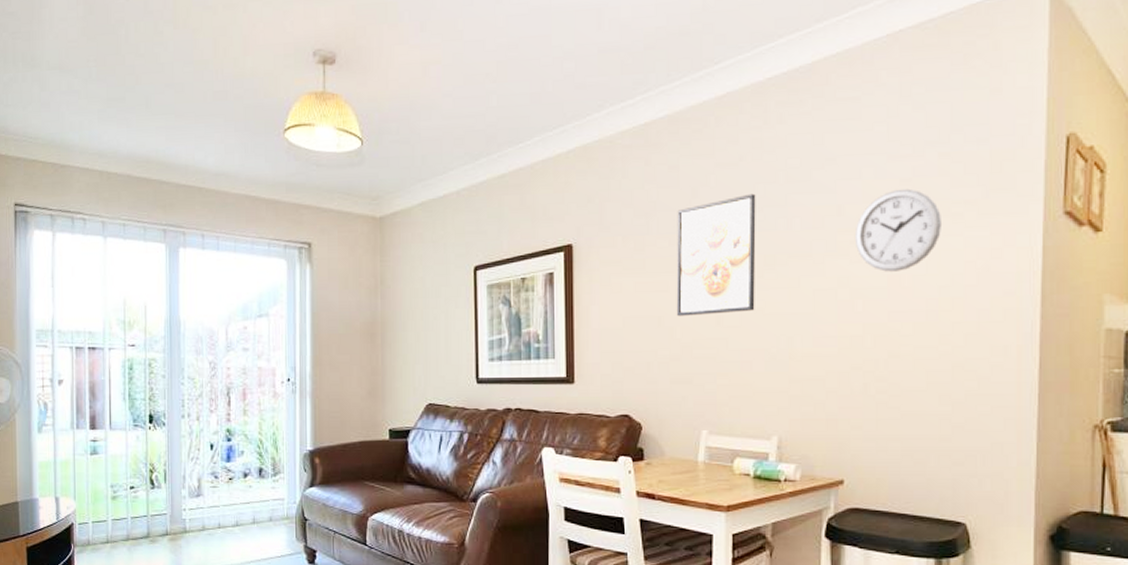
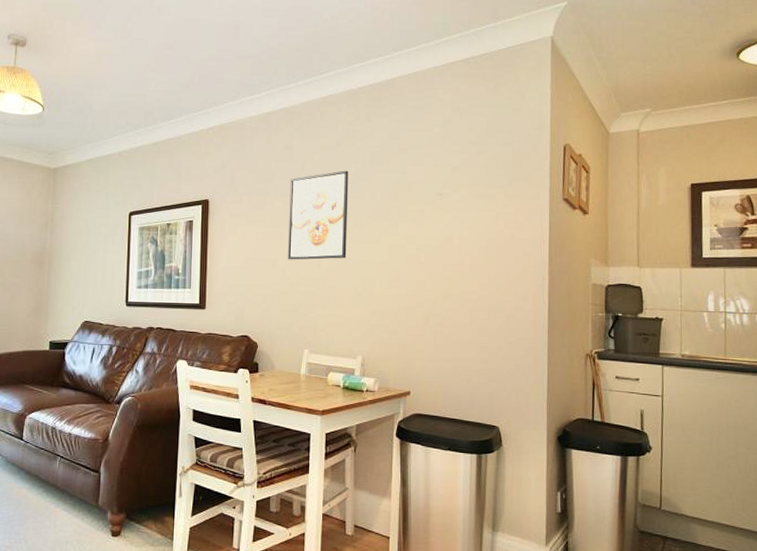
wall clock: present [854,188,943,272] -> none [419,174,481,235]

